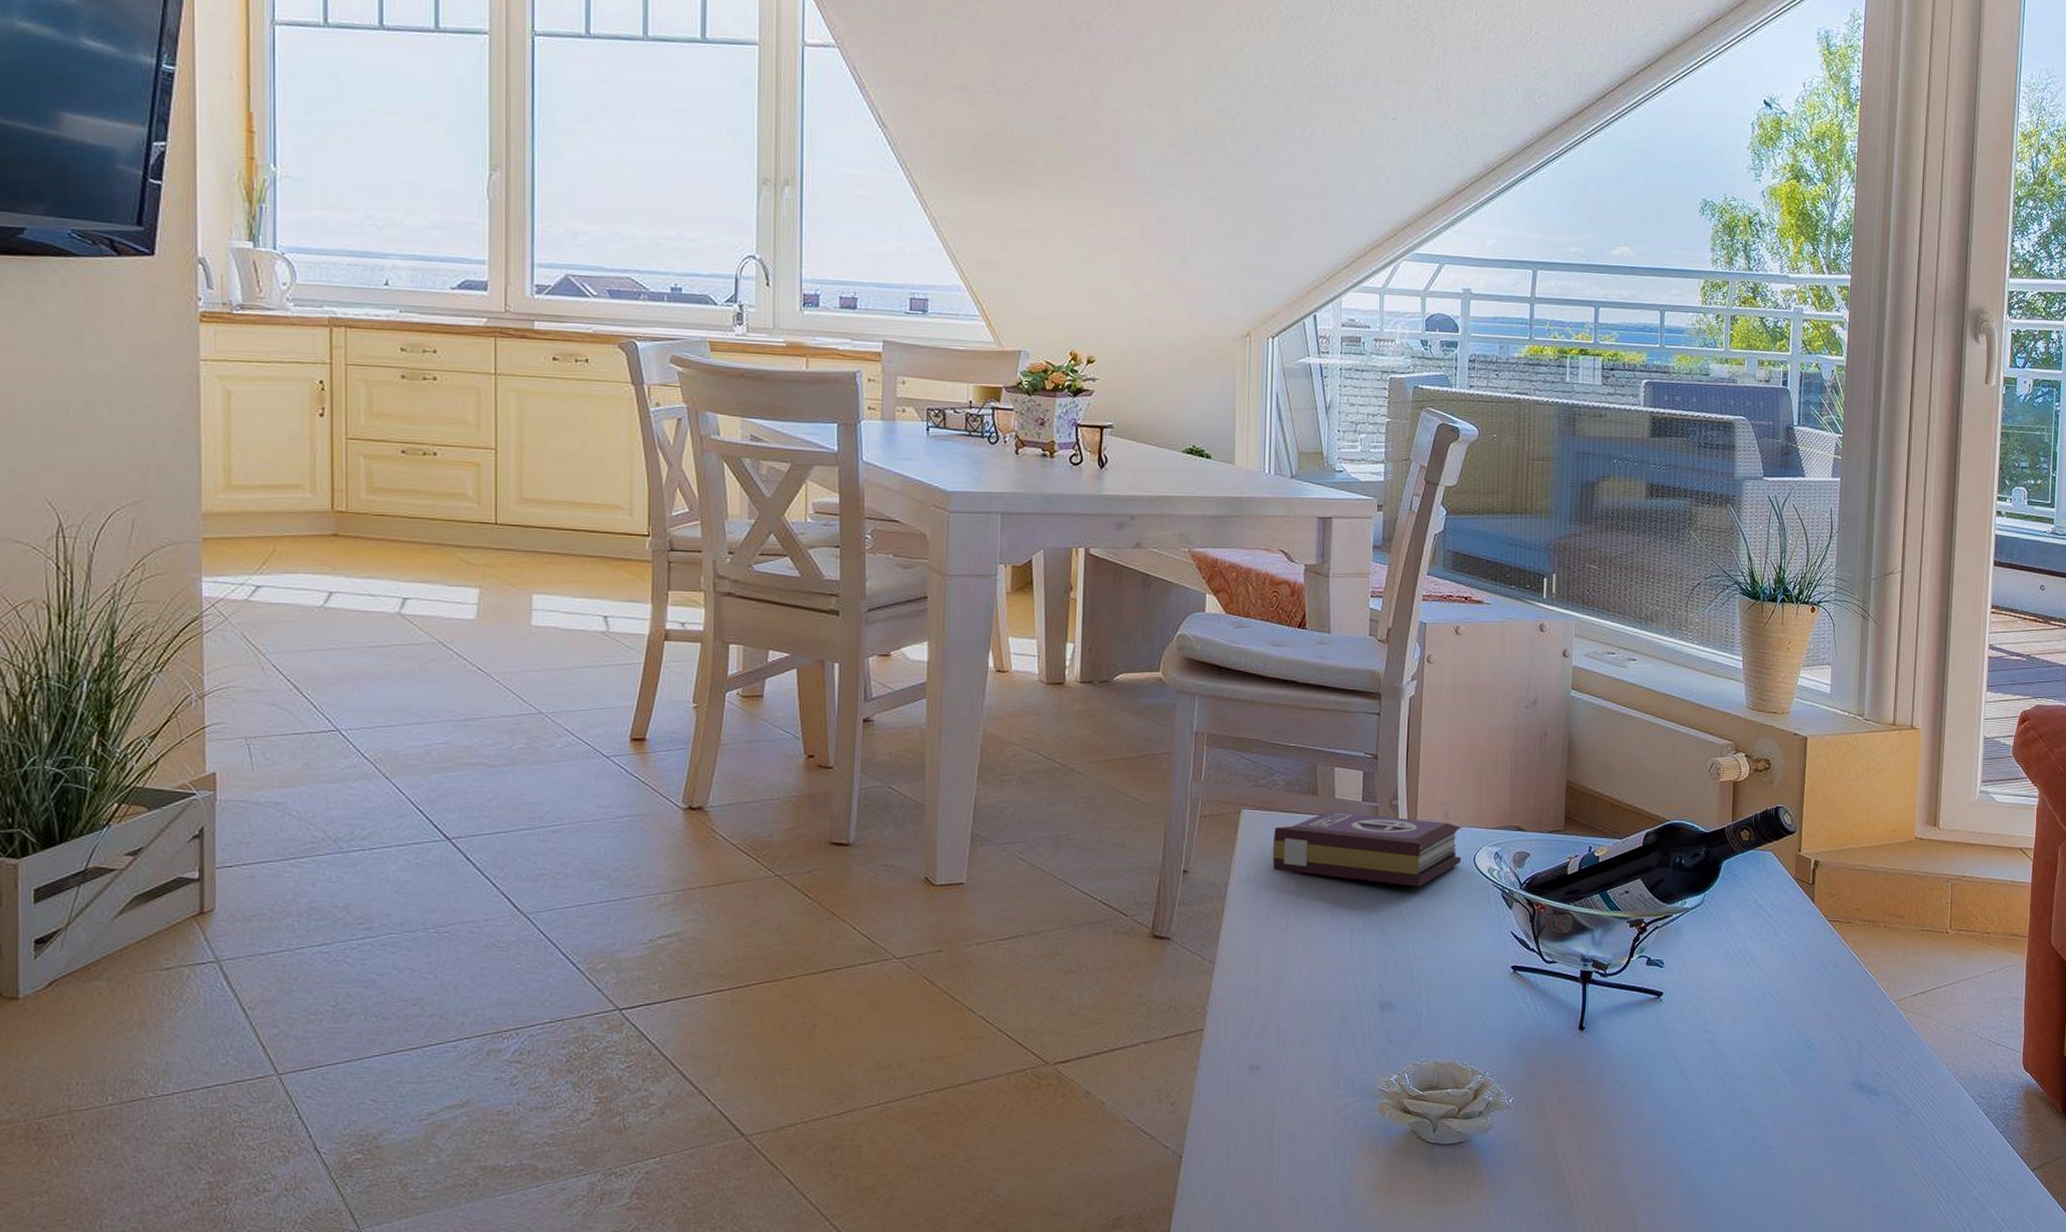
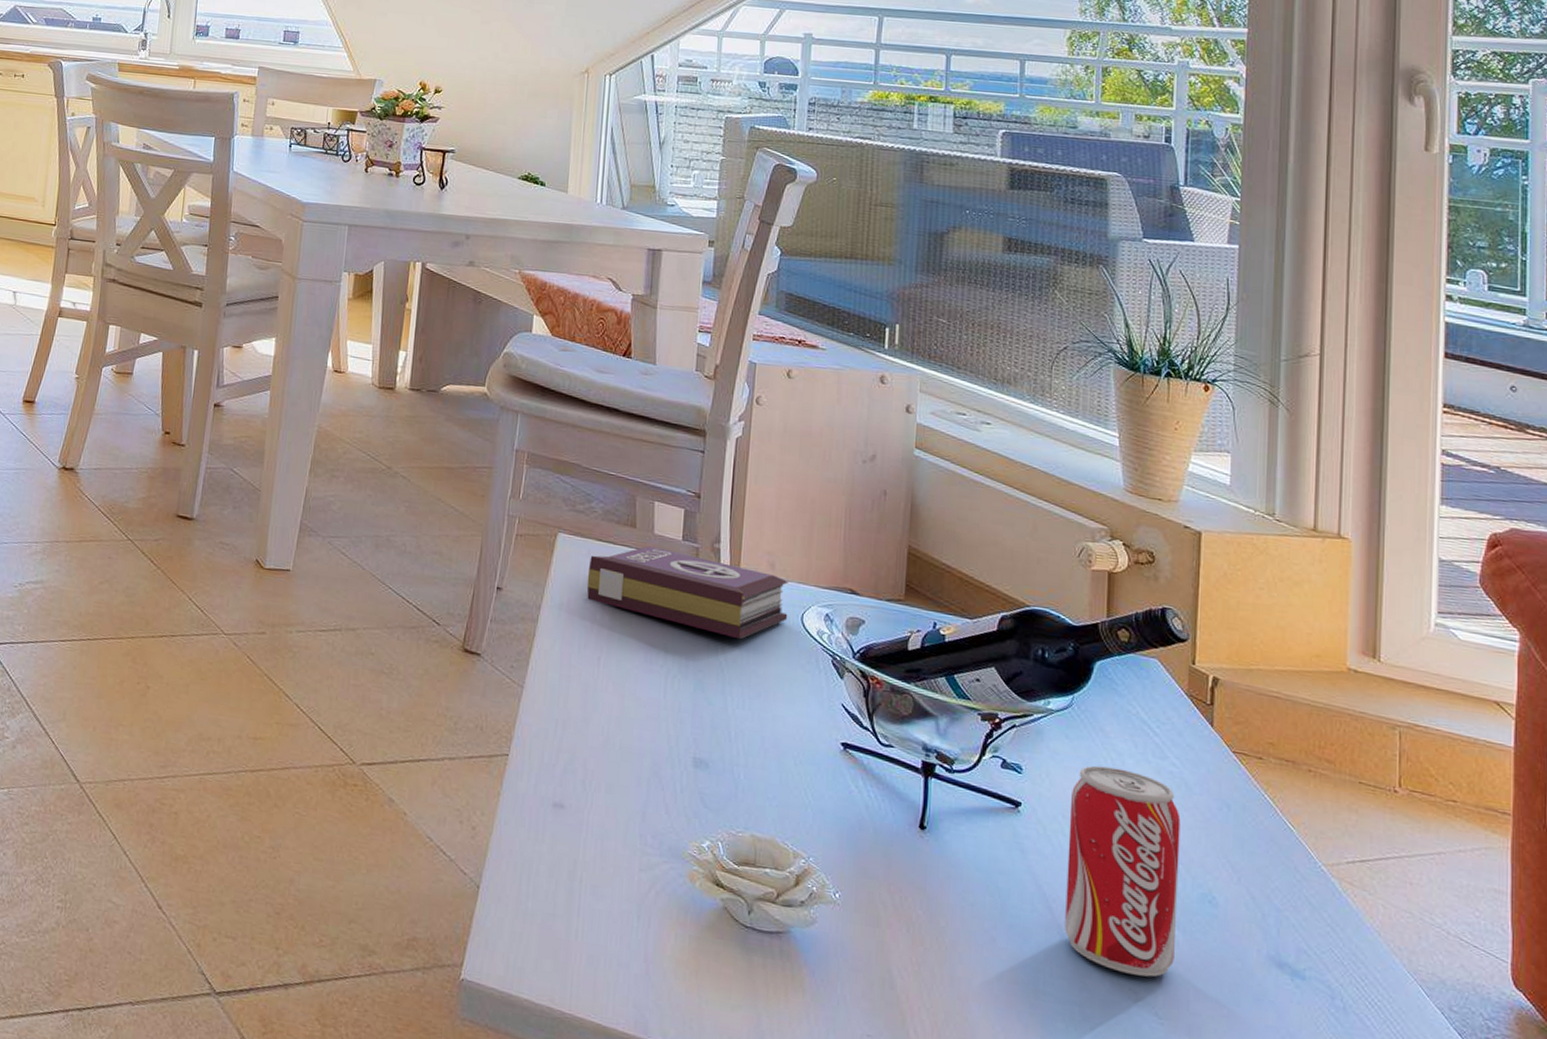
beverage can: none [1697,950,1788,1119] -> present [1065,765,1181,977]

